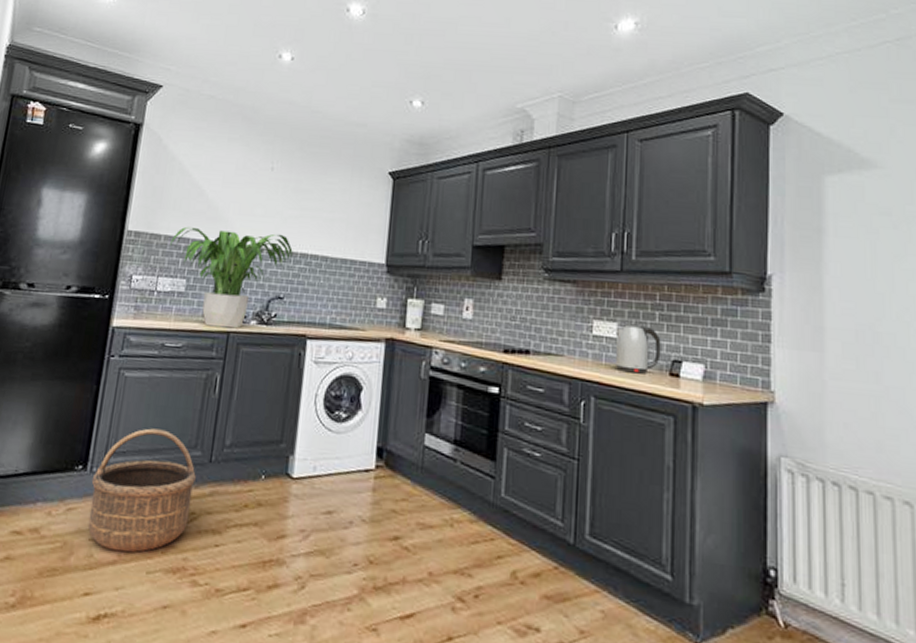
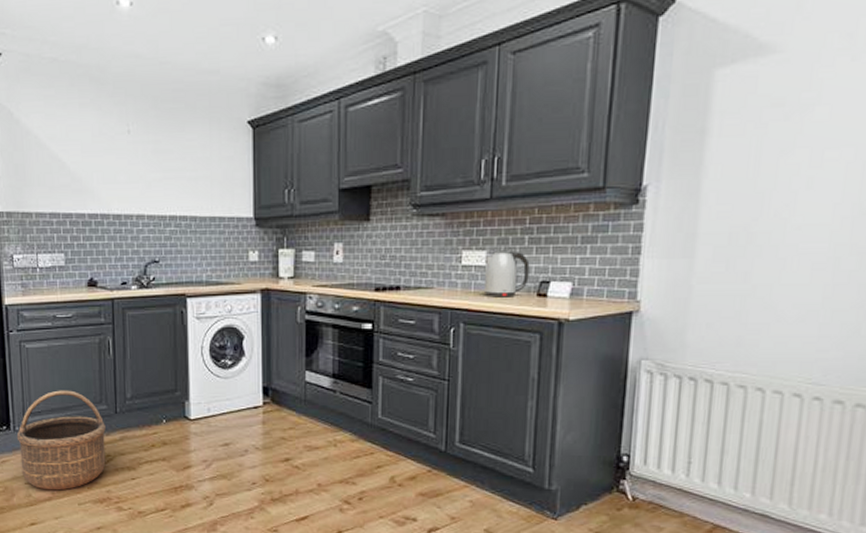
potted plant: present [170,226,293,329] -> none [42,198,161,295]

